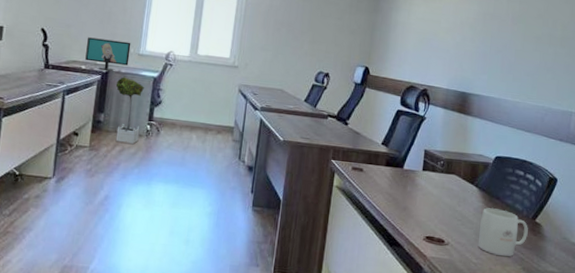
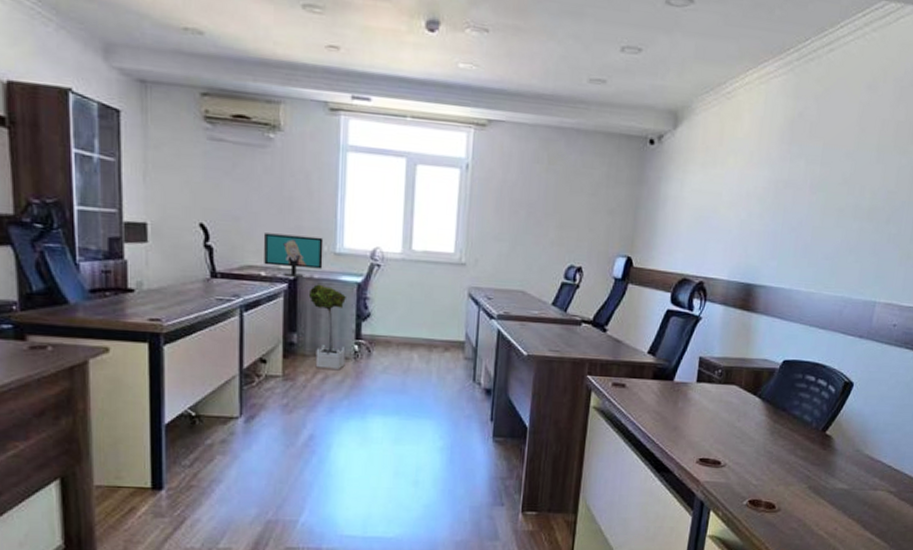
mug: present [477,208,528,257] -> none [758,421,817,476]

